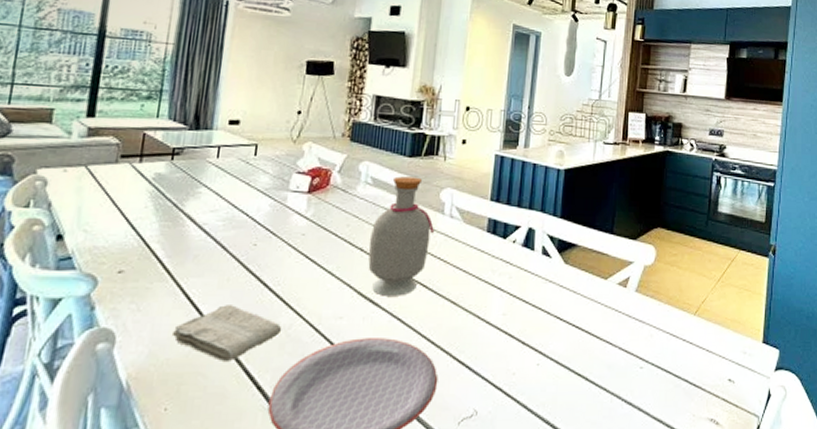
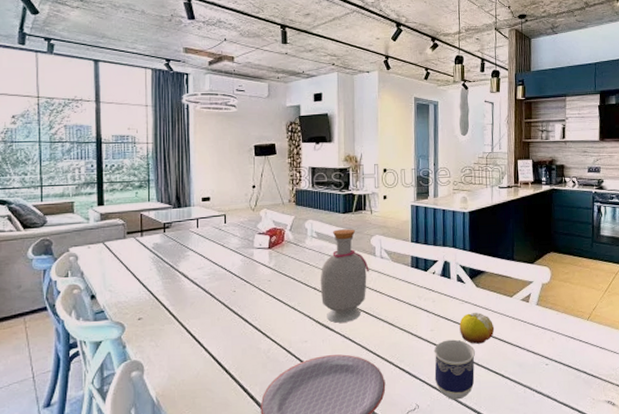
washcloth: present [171,305,282,363] -> none [183,337,263,380]
cup: none [501,328,556,407] -> present [434,339,476,400]
fruit: none [539,296,582,336] -> present [460,313,495,344]

